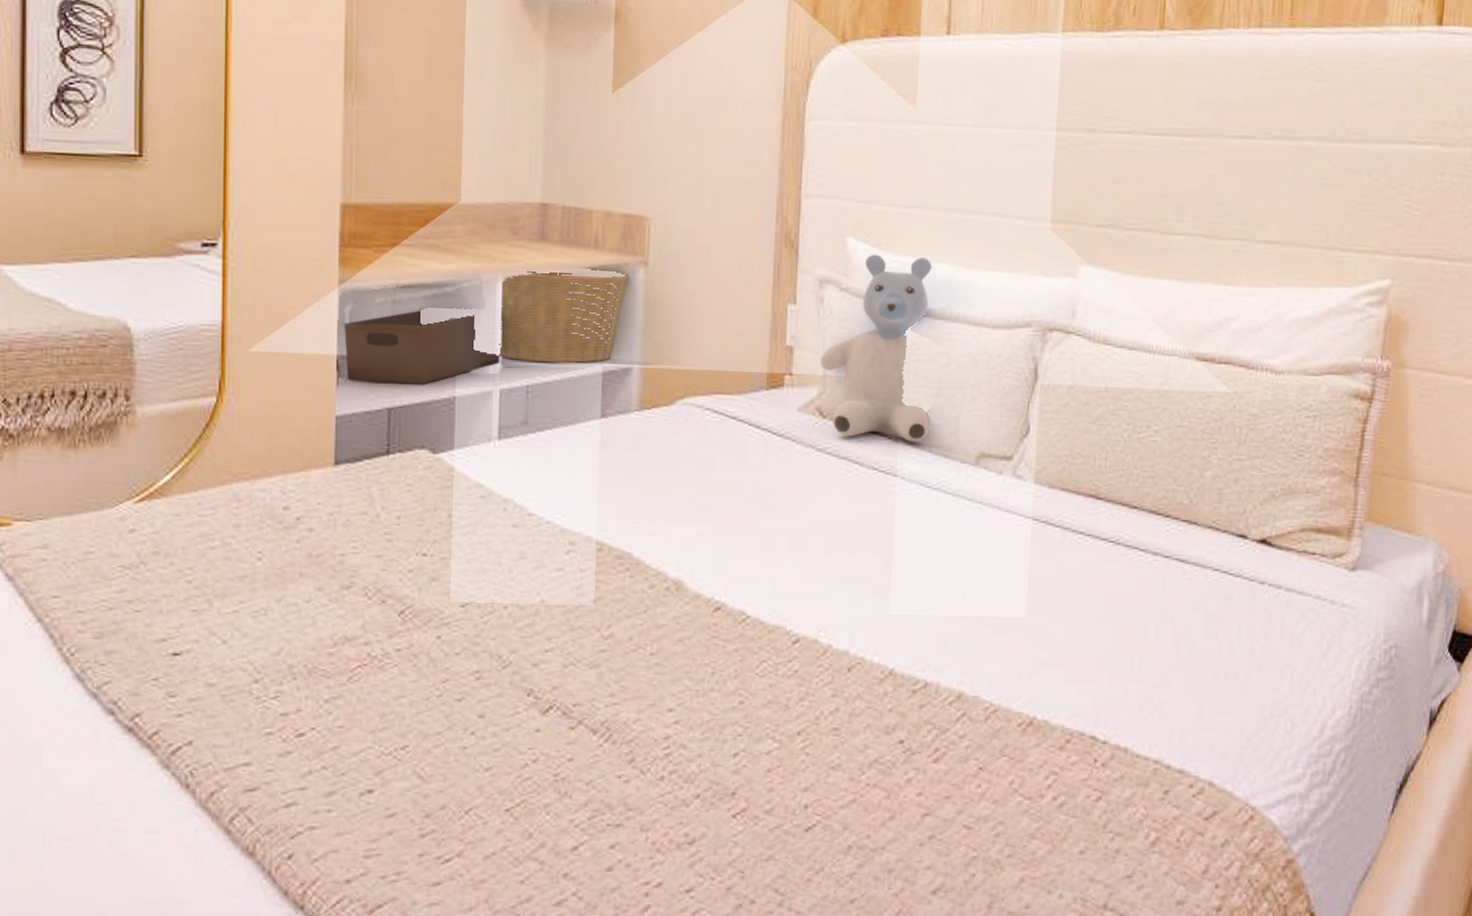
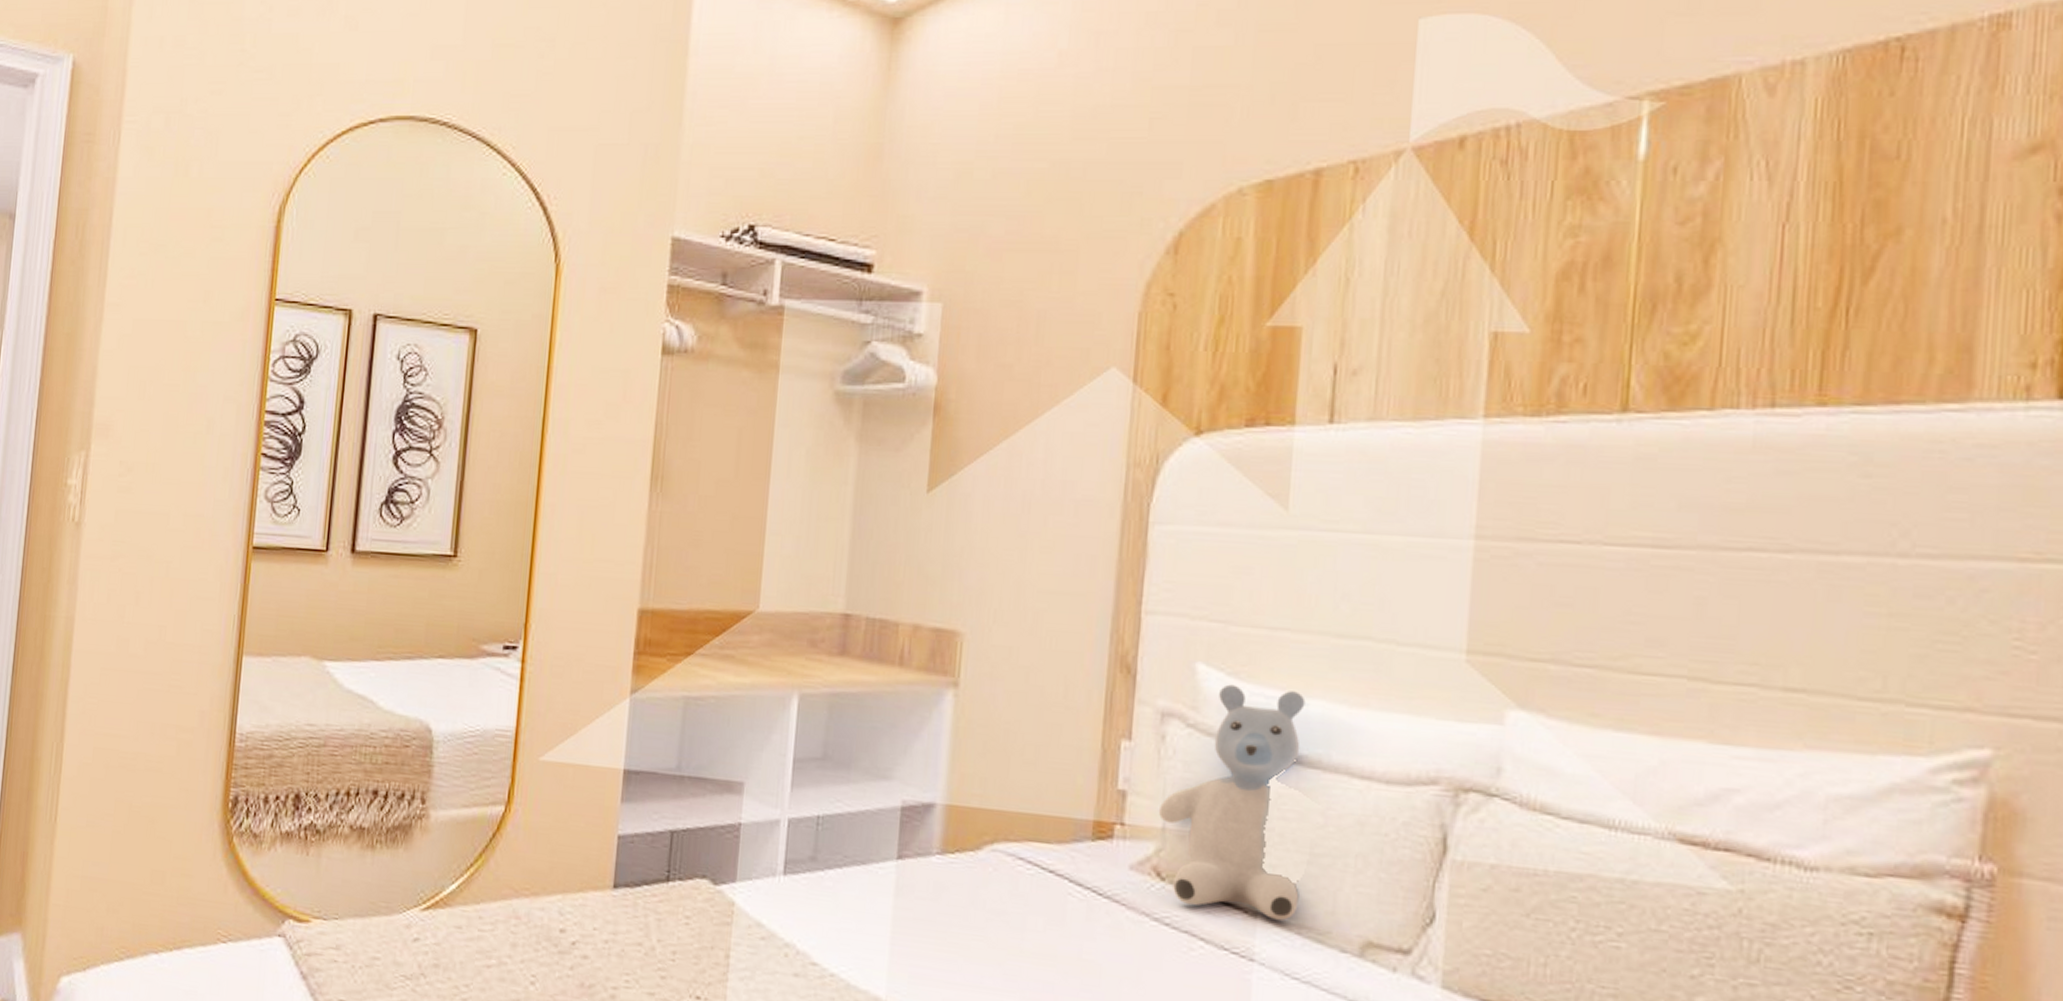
storage basket: present [344,310,500,384] -> none [632,725,791,807]
basket: present [499,271,628,363] -> none [789,688,935,795]

